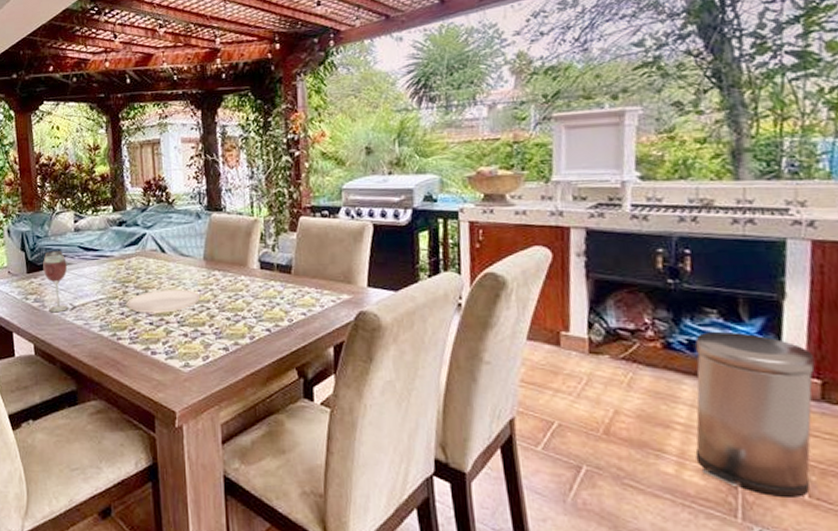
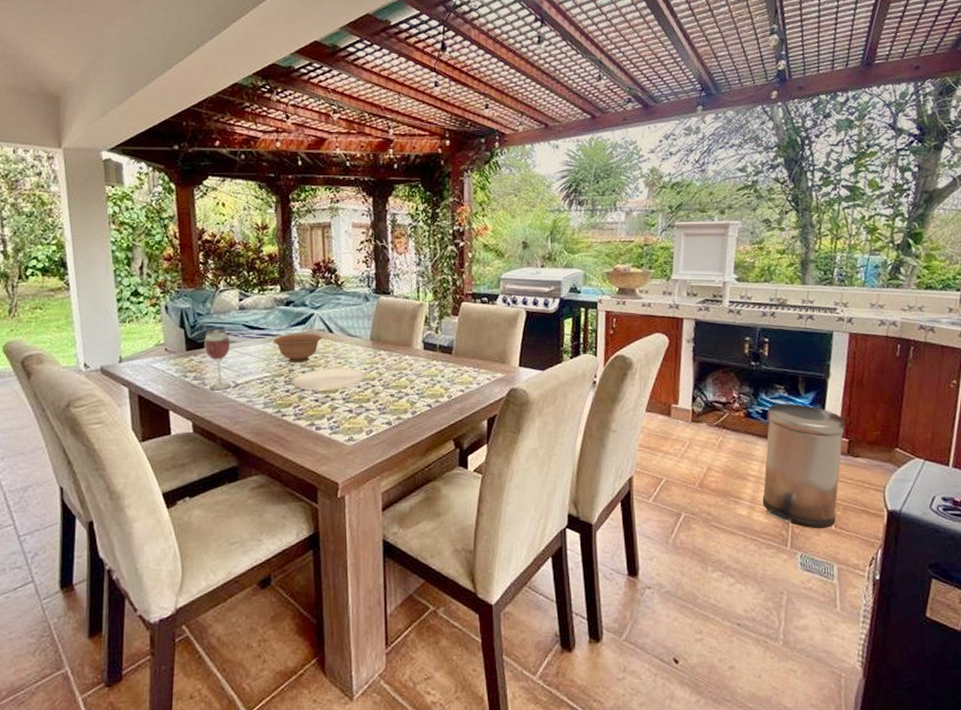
bowl: none [107,254,156,284] -> present [273,334,323,362]

